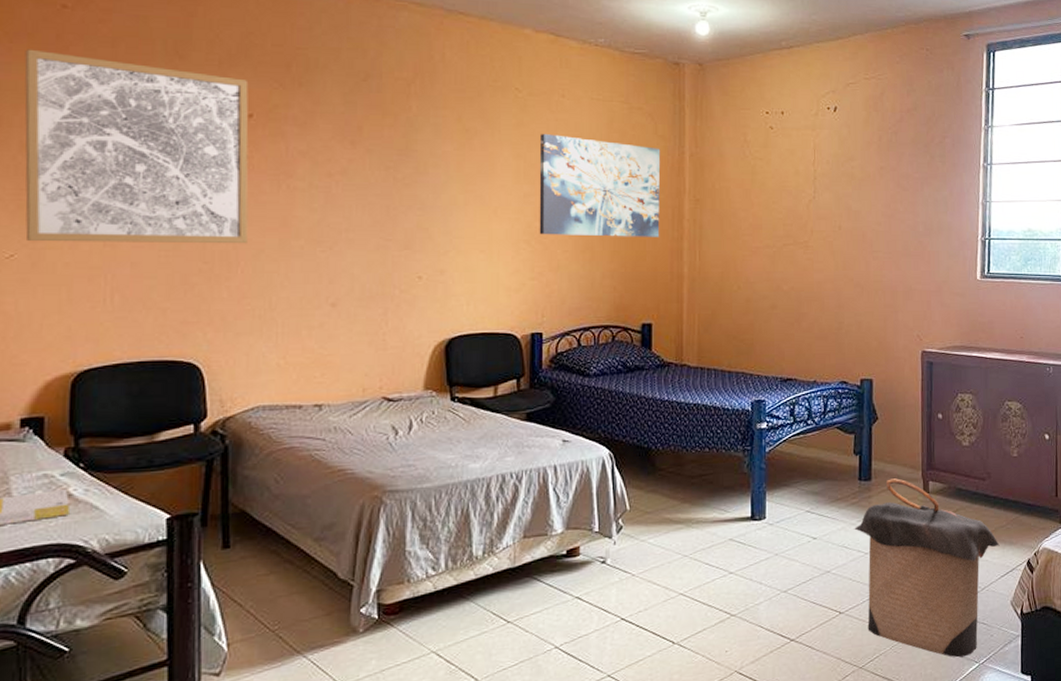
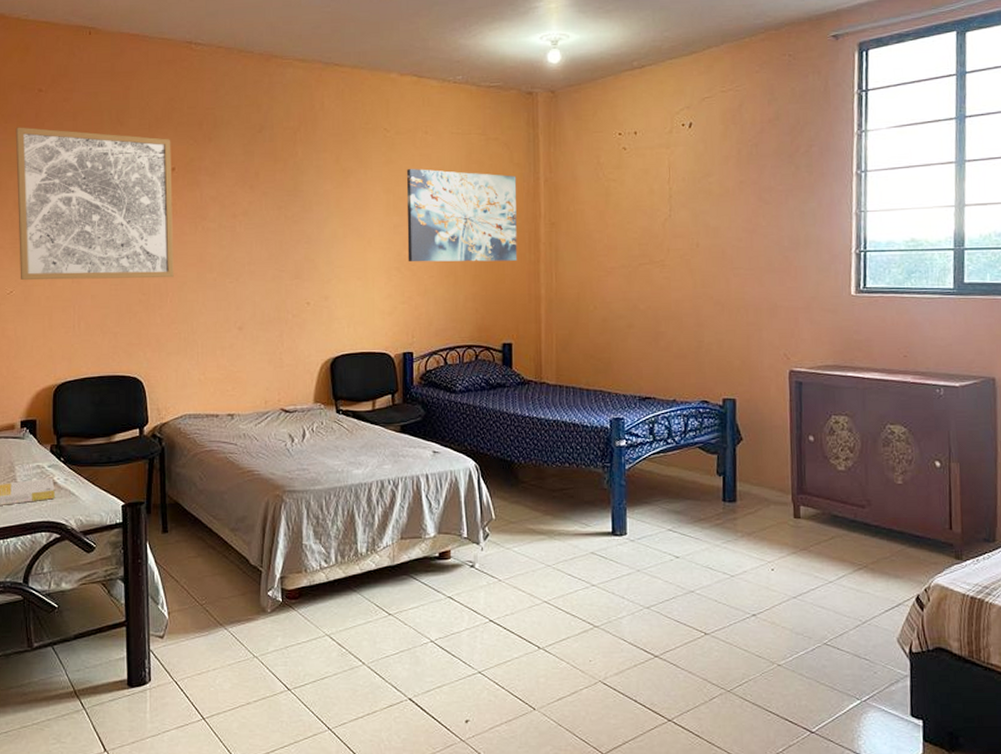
laundry hamper: present [854,478,1000,658] -> none [719,501,883,692]

